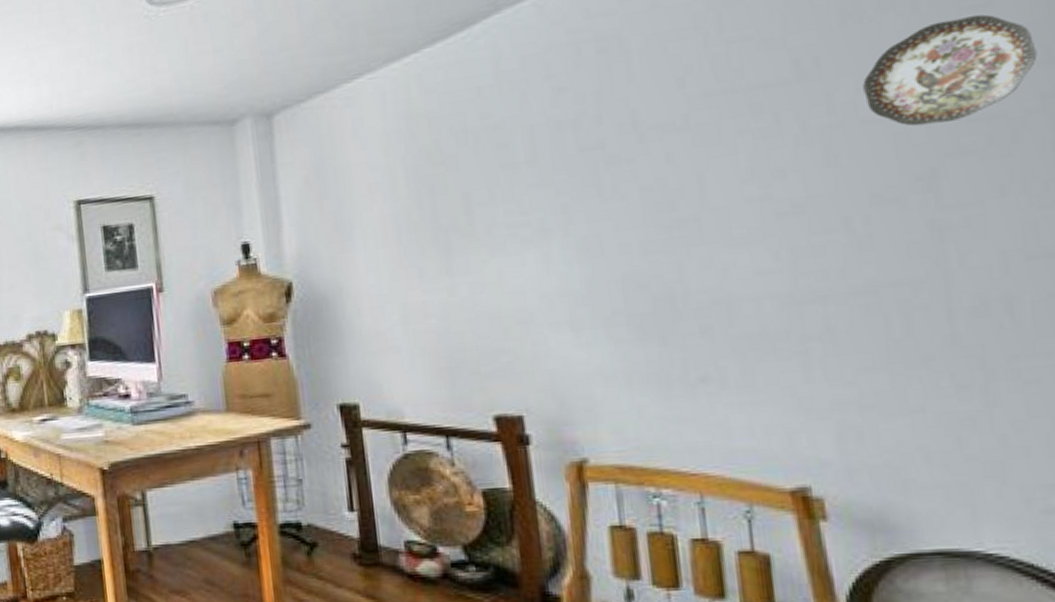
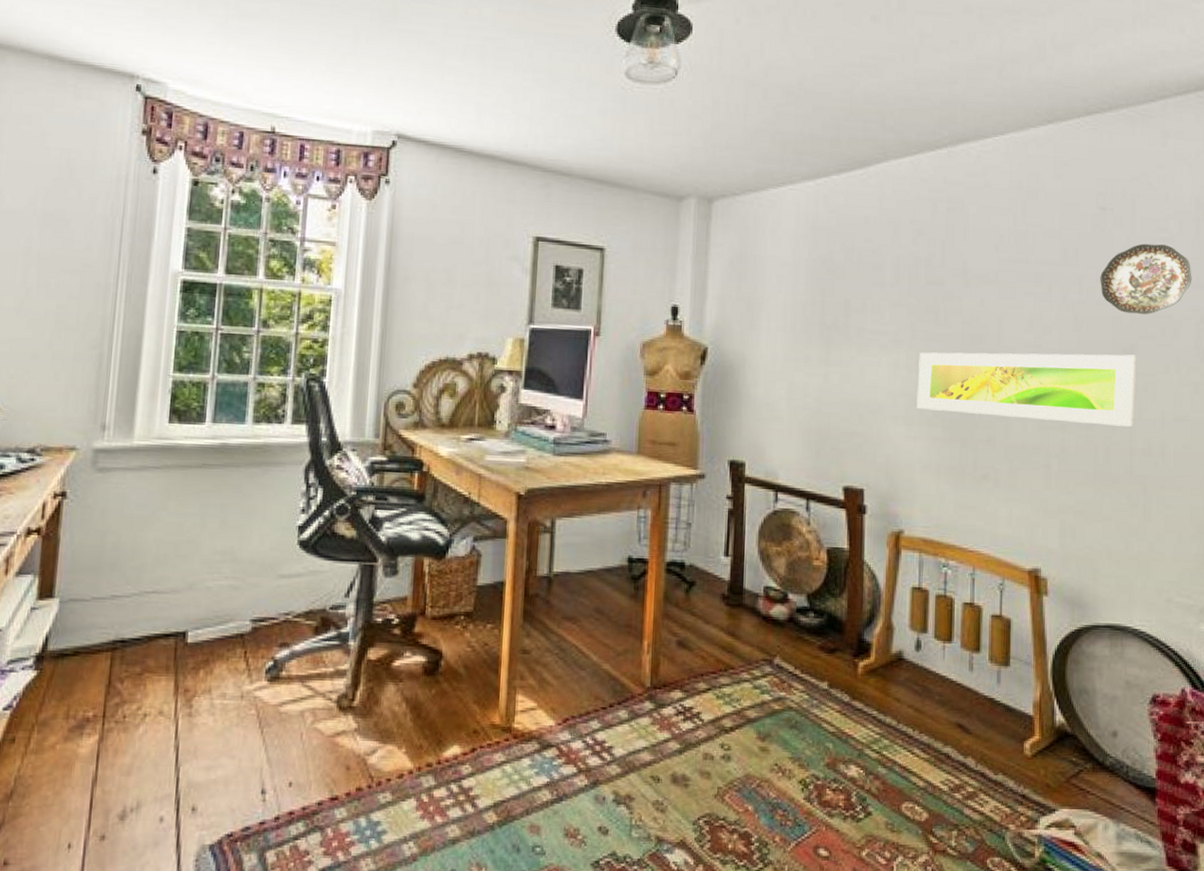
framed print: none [580,181,950,309] -> present [917,352,1137,427]

